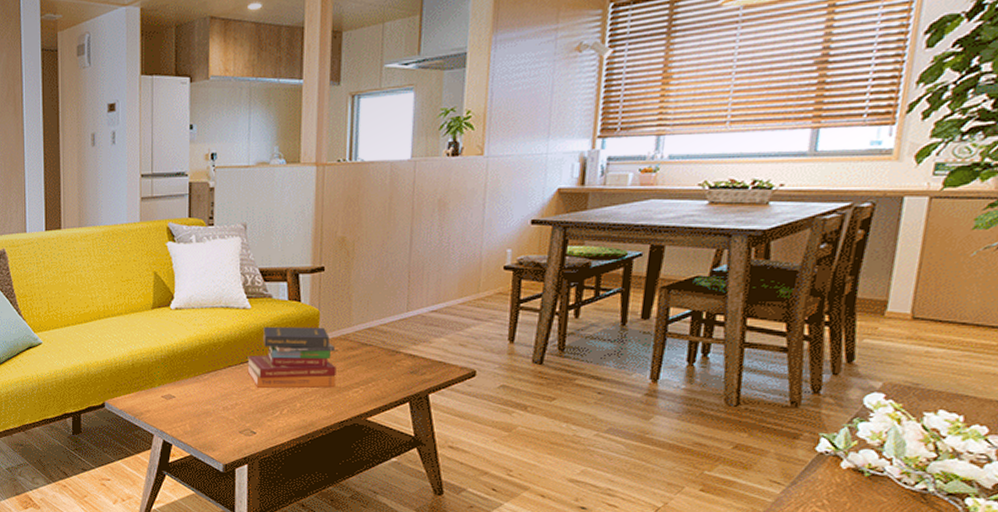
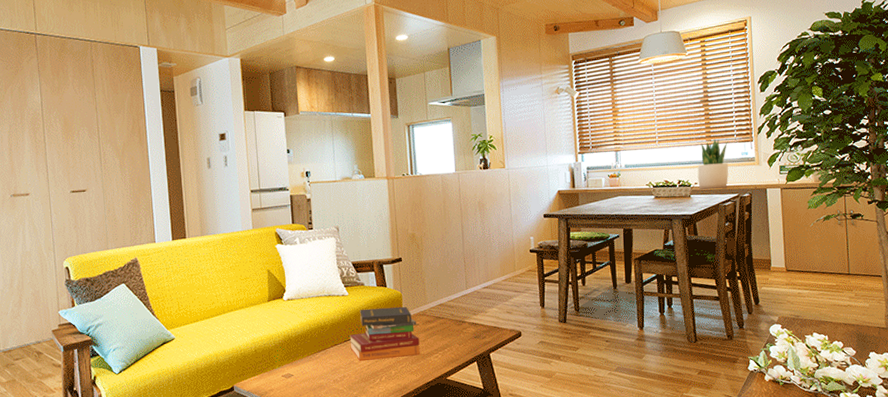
planter: none [785,120,850,195] -> present [697,139,729,189]

